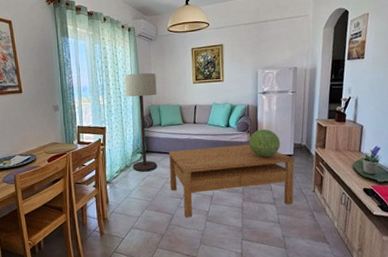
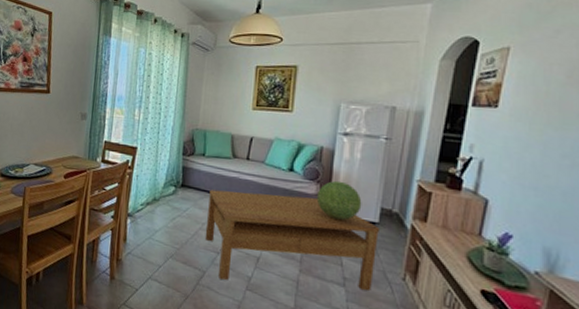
floor lamp: present [123,72,158,172] -> none [162,87,207,211]

